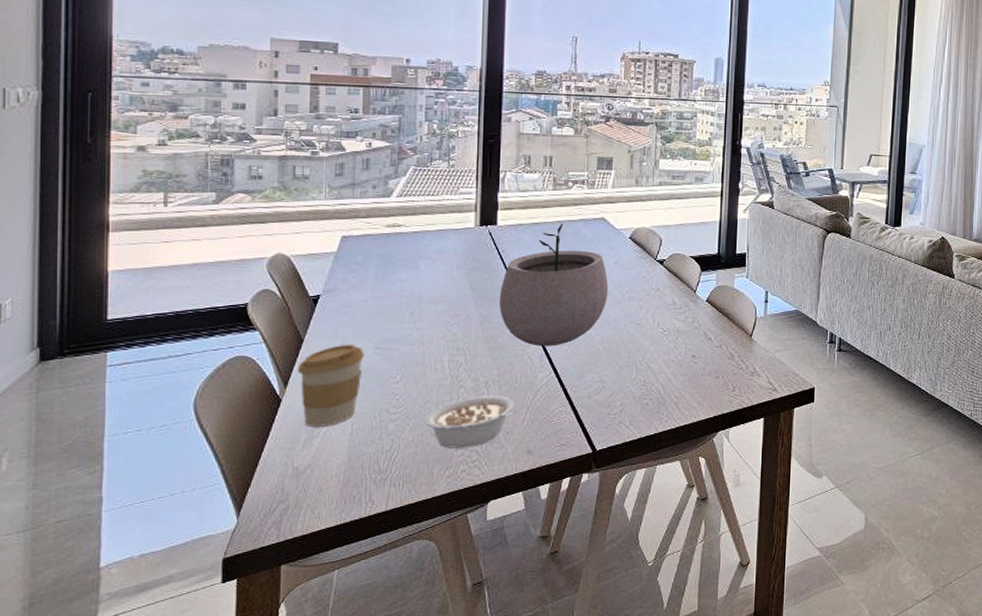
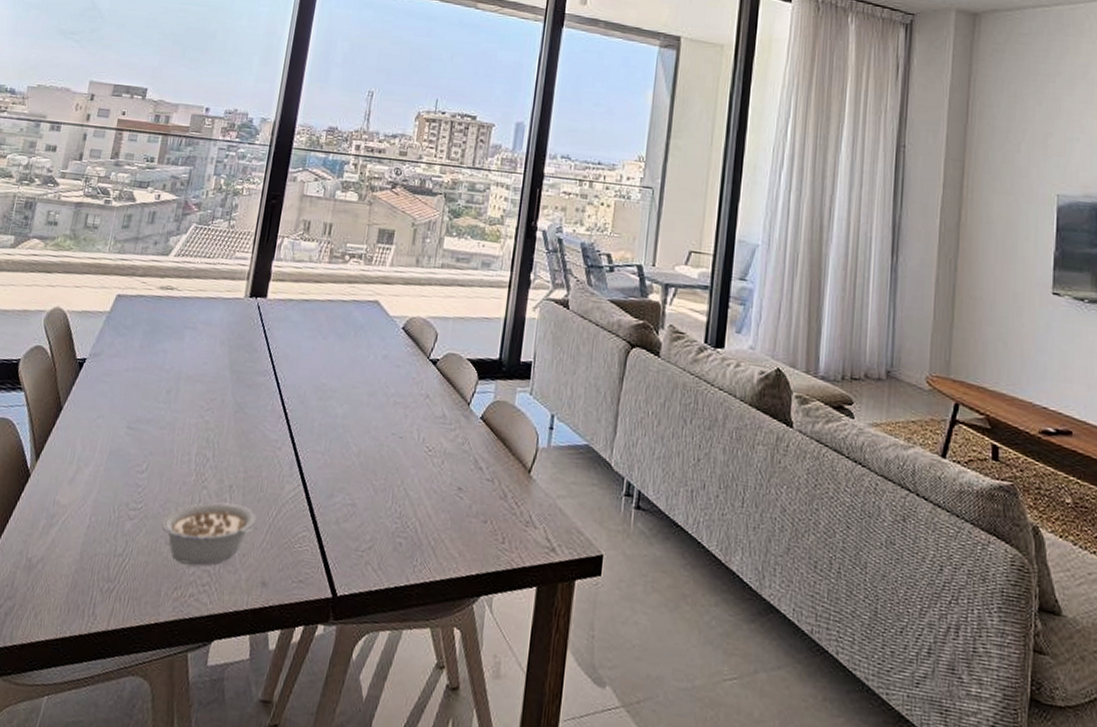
coffee cup: present [298,344,365,427] -> none [46,418,117,514]
plant pot: present [498,223,609,346] -> none [256,303,374,452]

